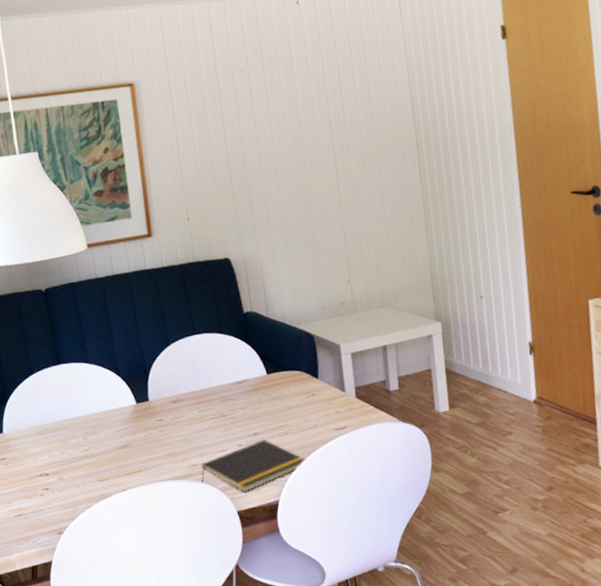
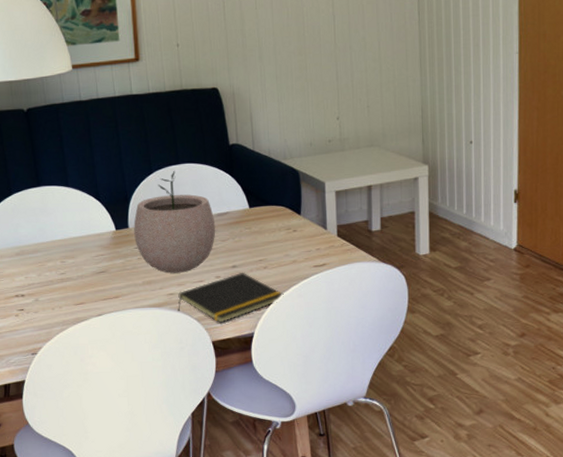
plant pot: none [153,341,235,445] -> present [133,170,216,273]

